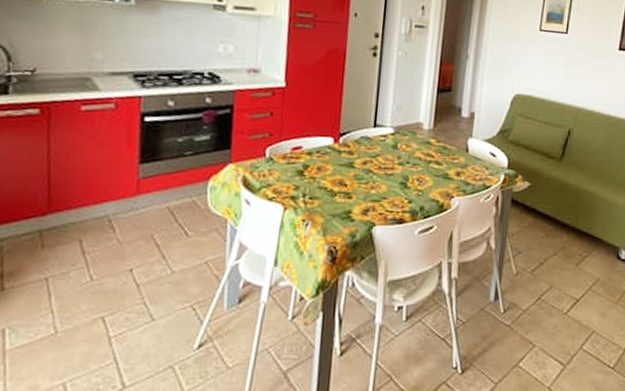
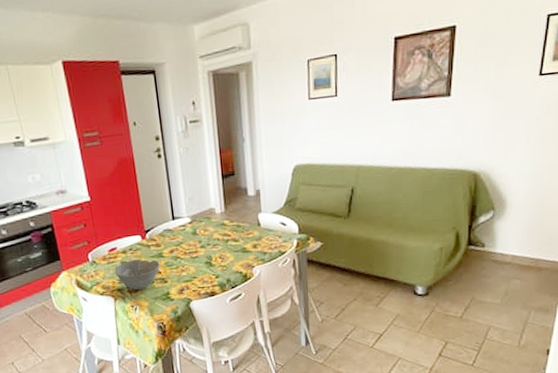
bowl: none [293,164,348,201] -> present [115,259,160,290]

